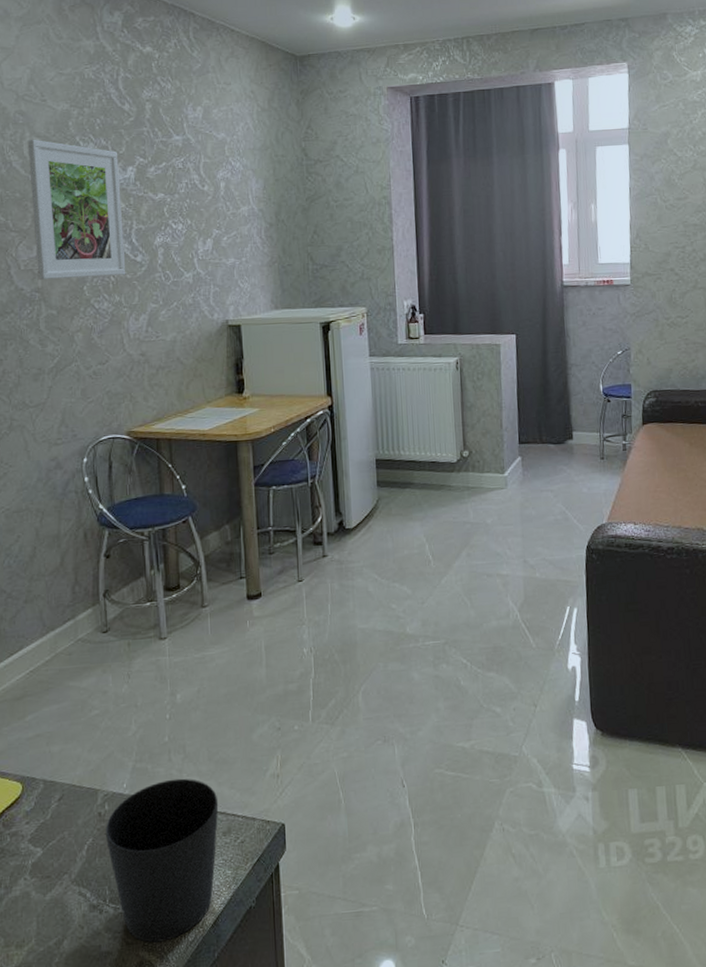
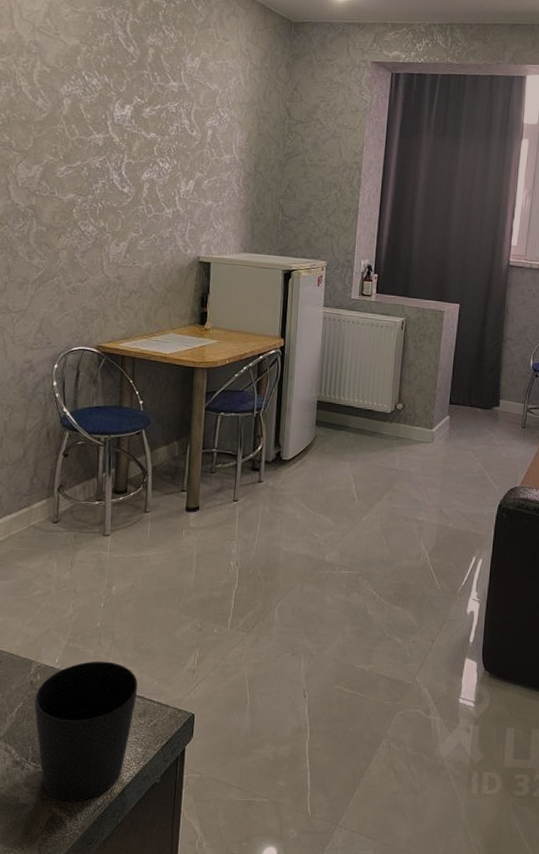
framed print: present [27,139,126,280] -> none [33,68,119,203]

